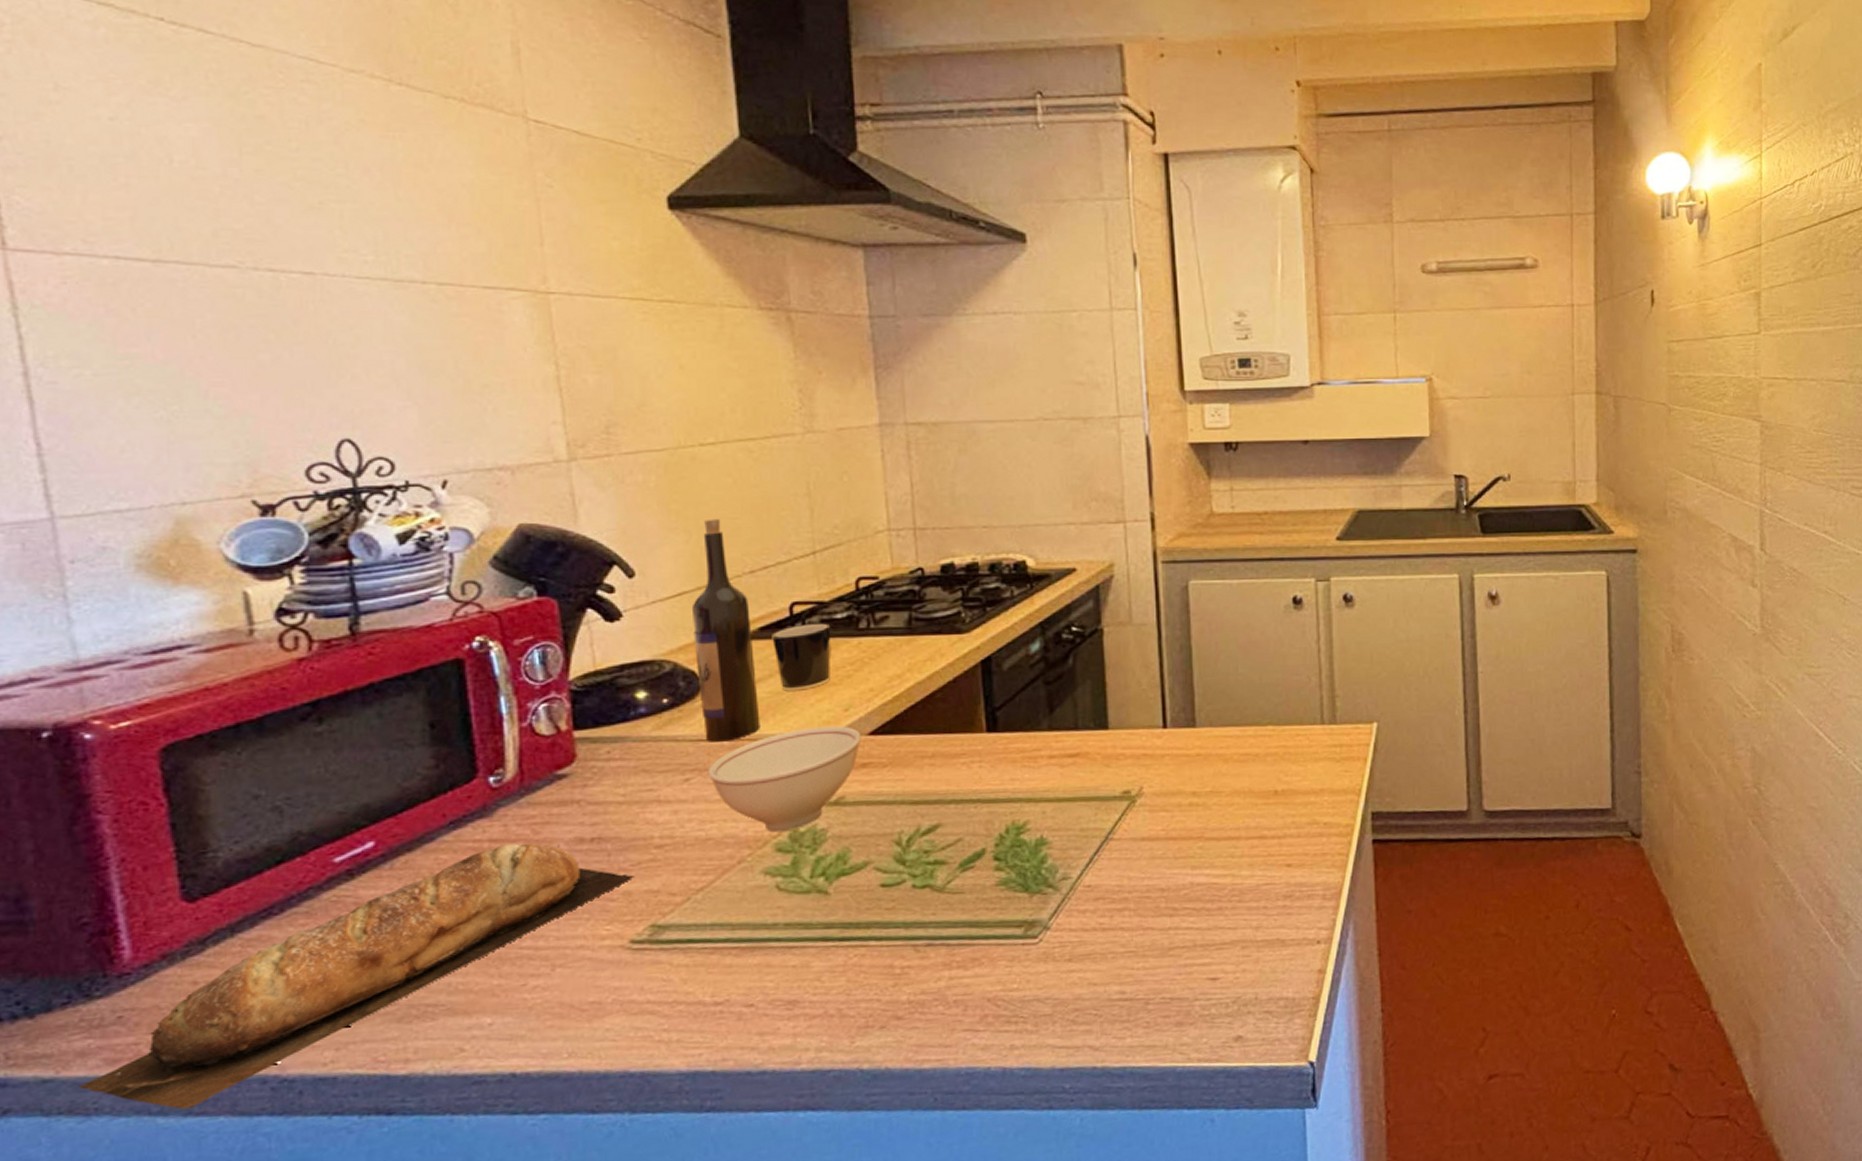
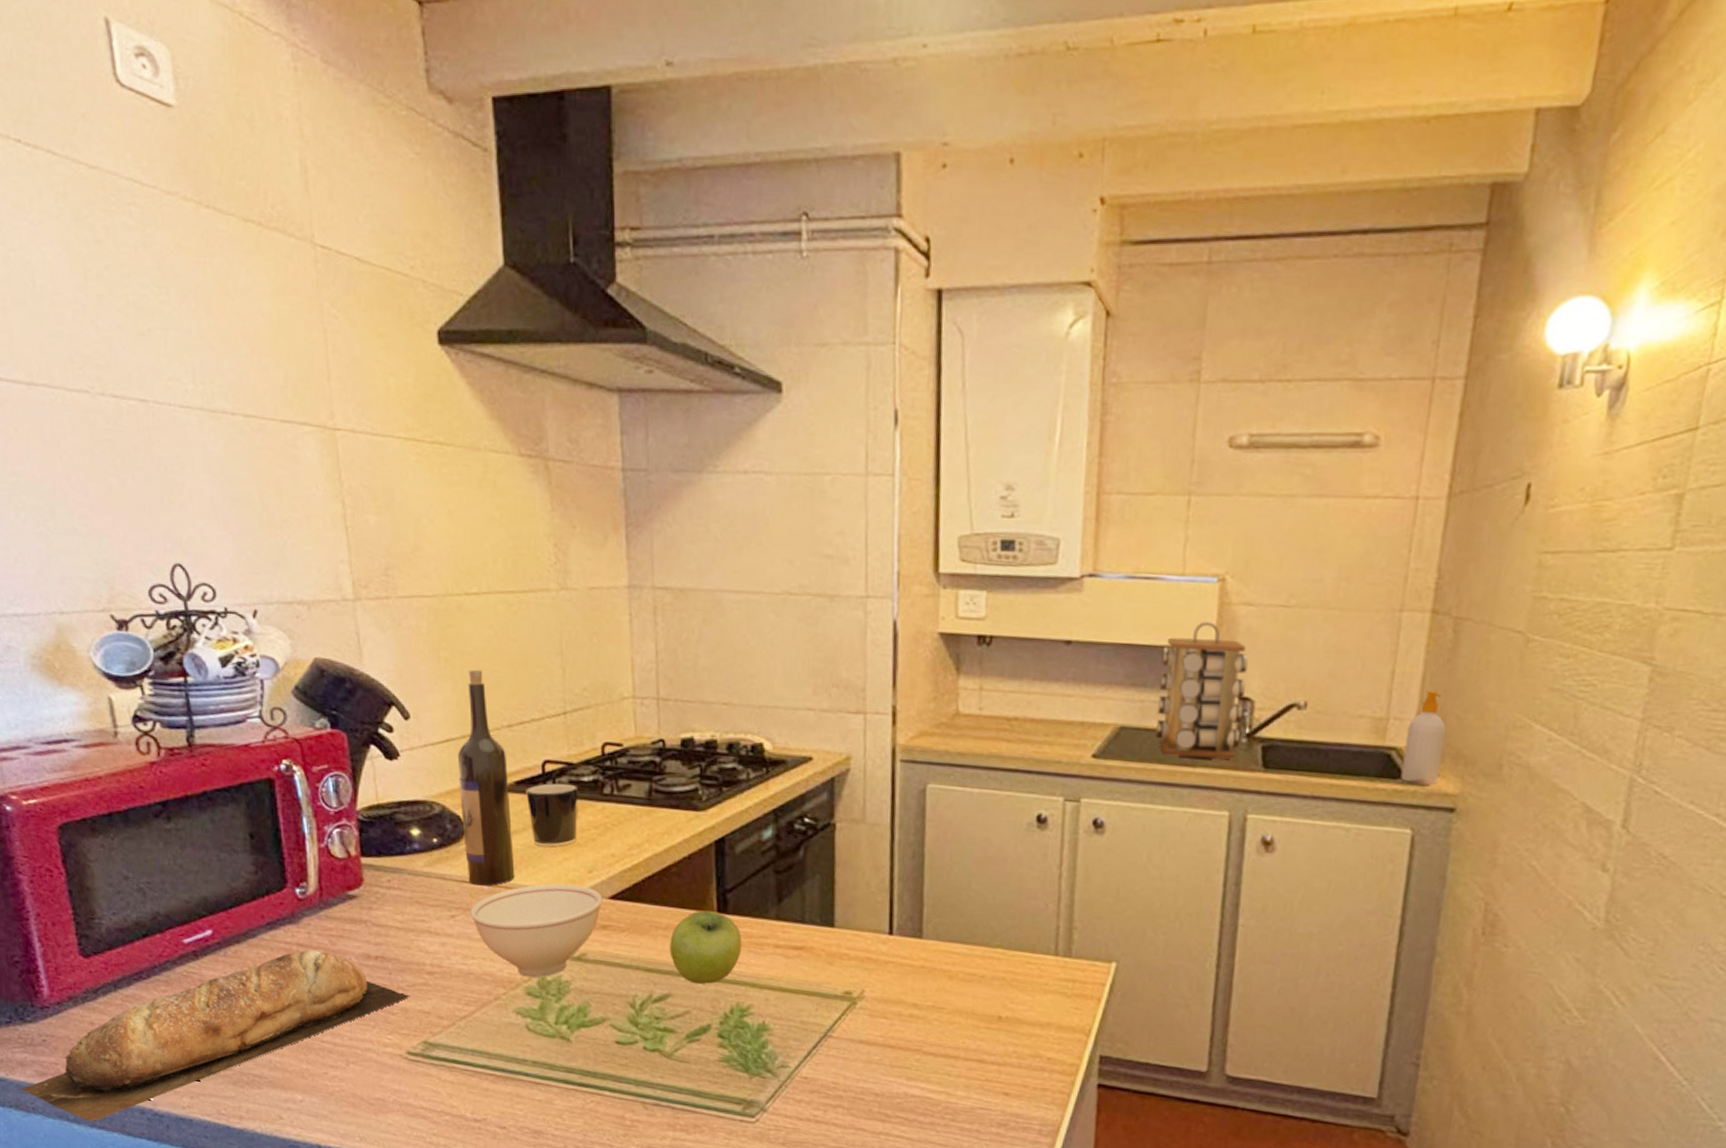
fruit: none [937,730,1015,808] -> present [669,910,742,984]
spice rack: none [1387,415,1460,532] -> present [1155,621,1248,760]
soap bottle: none [1591,456,1621,533] -> present [1400,691,1447,786]

